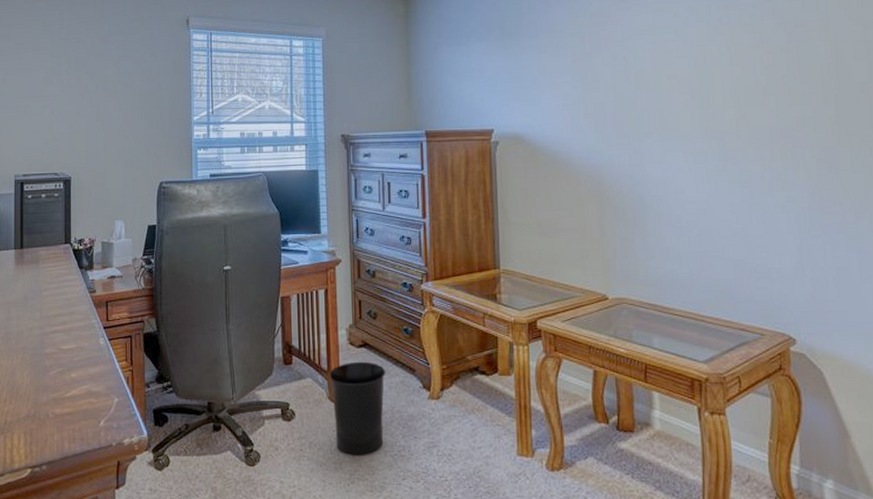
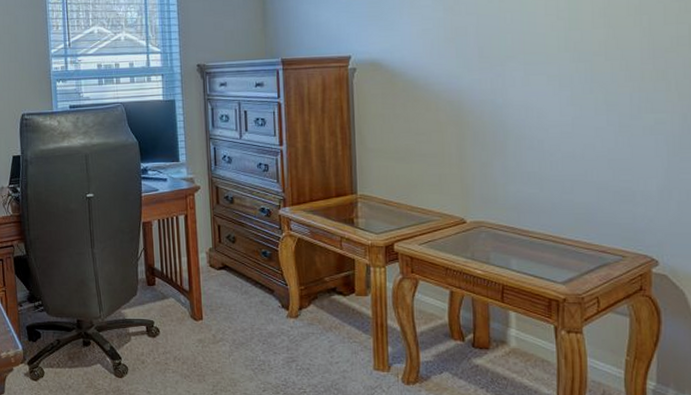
waste bin: present [329,361,385,455] -> none [190,282,245,369]

